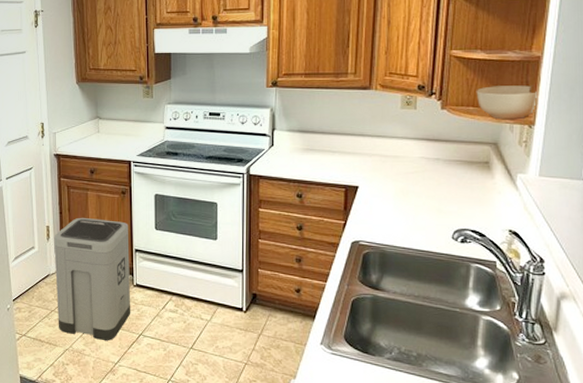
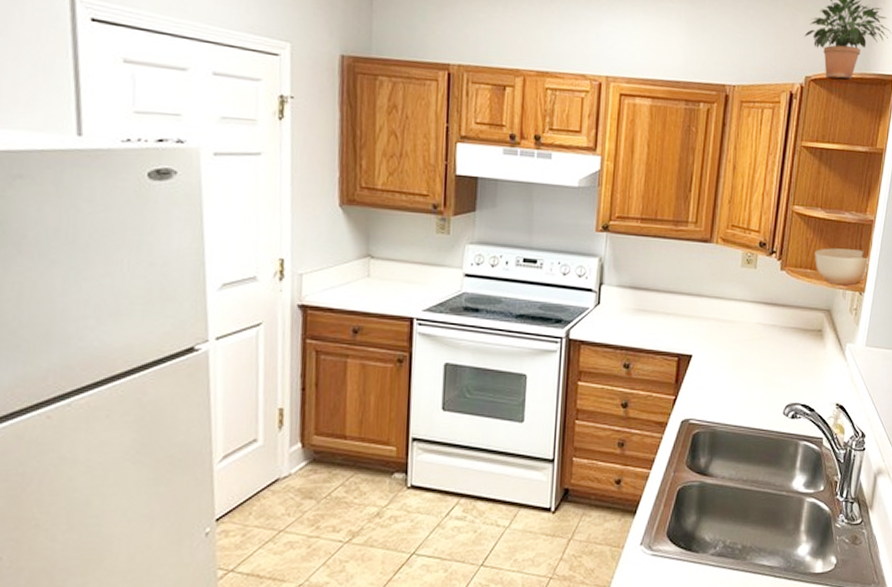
trash can: present [54,217,131,340] -> none [288,395,405,566]

